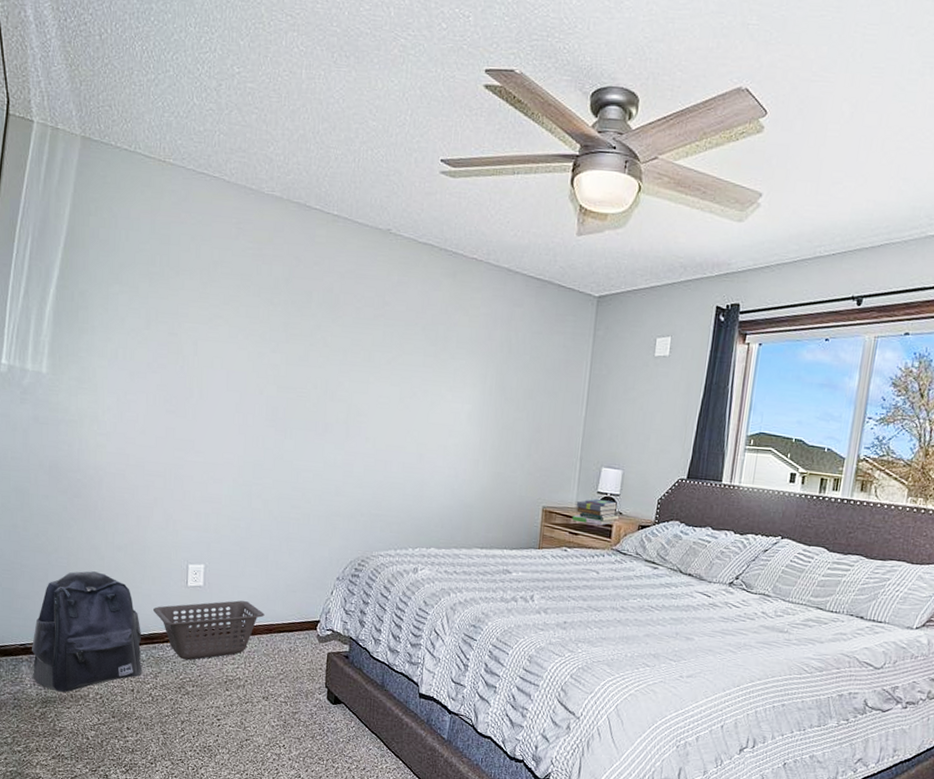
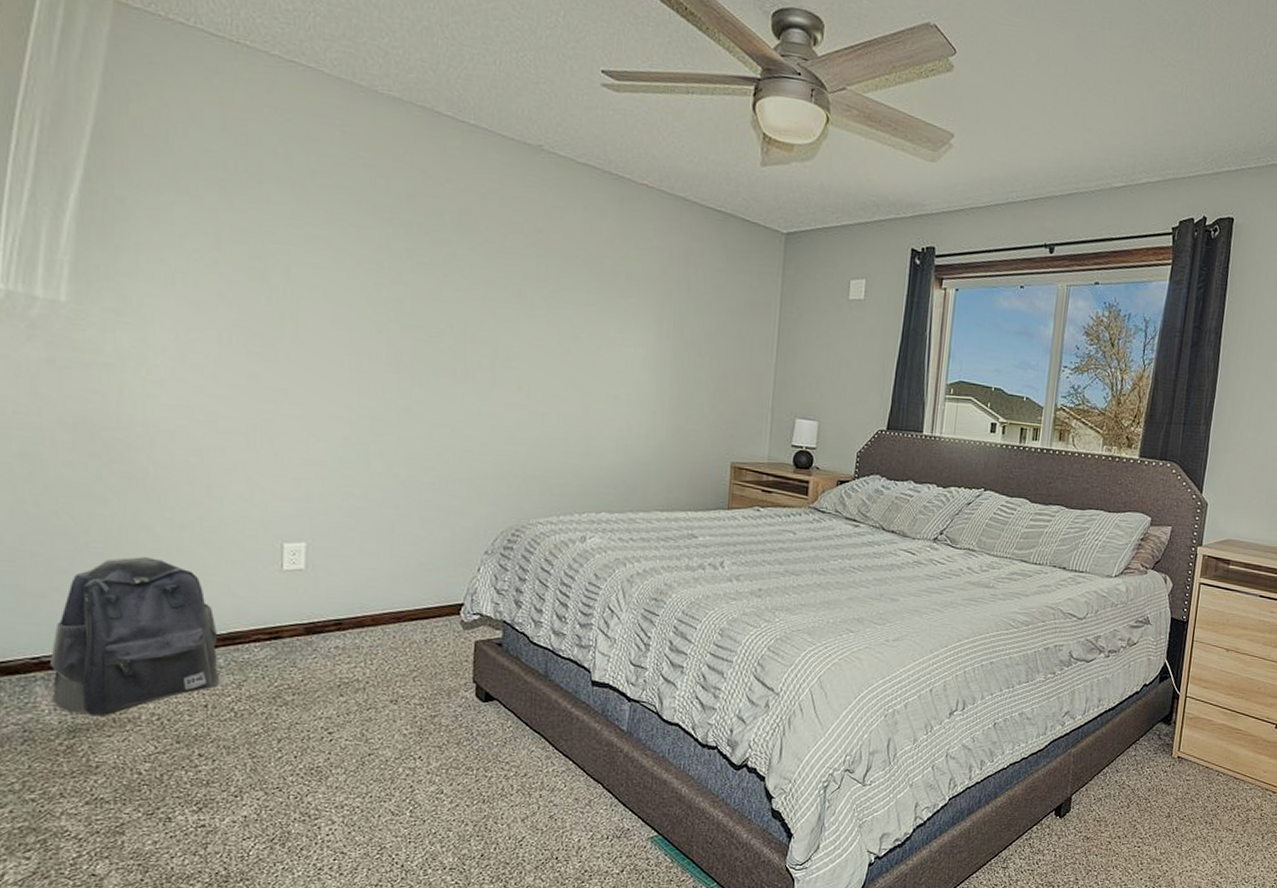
laundry basket: present [153,600,265,660] -> none [234,585,391,663]
books: present [572,498,620,525] -> none [764,452,817,482]

